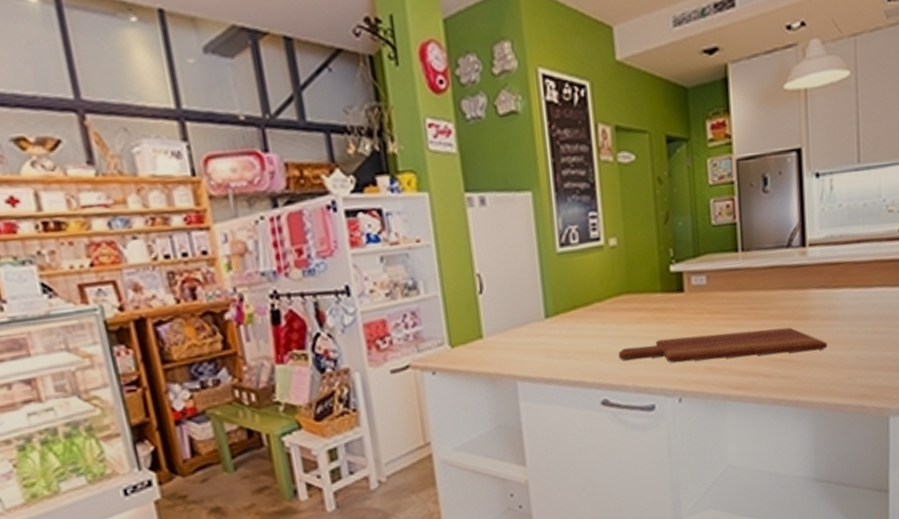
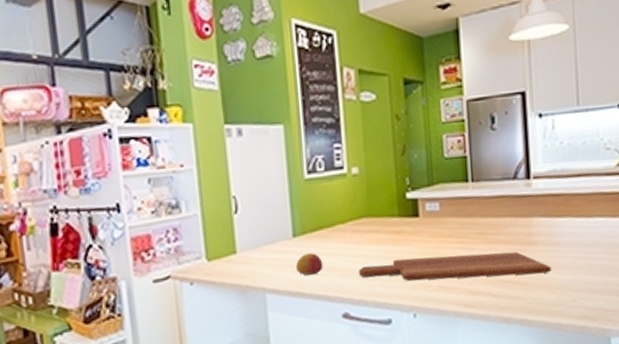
fruit: none [548,335,580,360] -> present [295,253,323,276]

